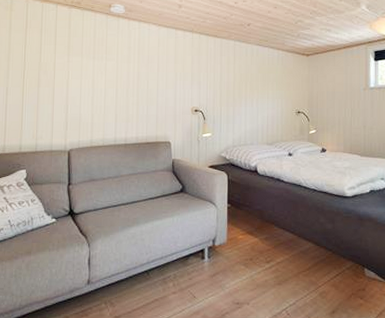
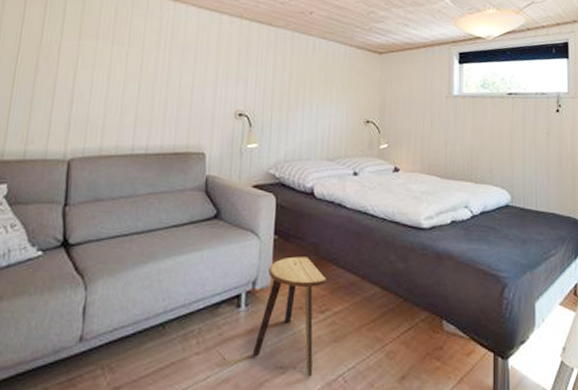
stool: none [215,220,271,311] -> present [252,256,327,377]

